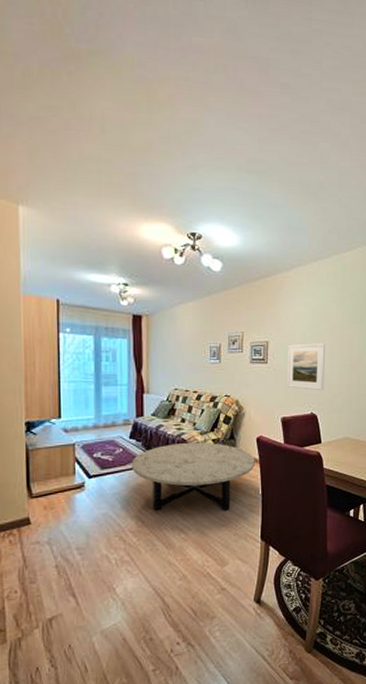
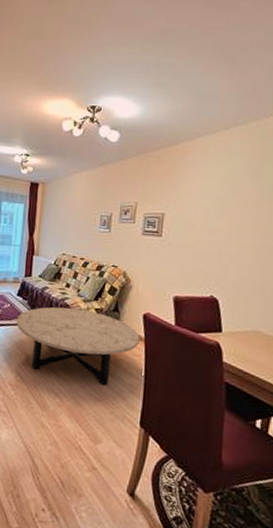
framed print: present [286,343,325,391] -> none [182,218,234,273]

